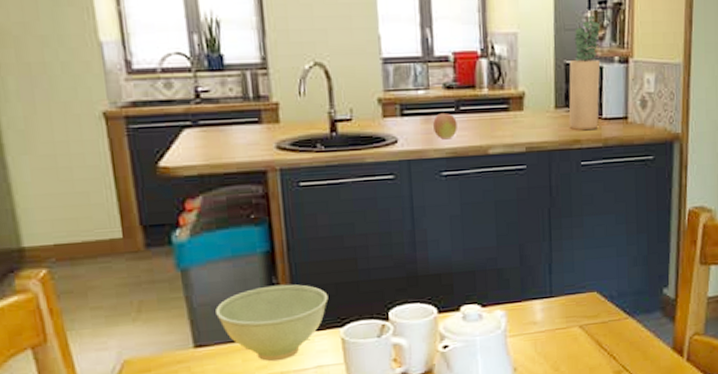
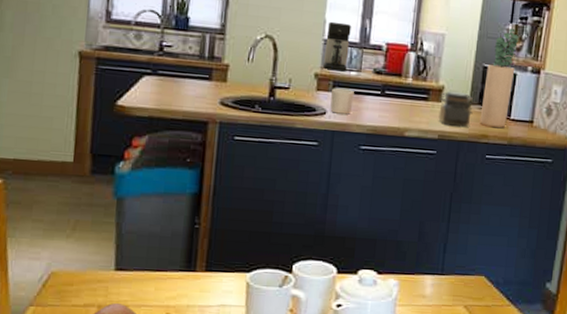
bowl: present [216,284,329,362] -> none [140,224,242,295]
coffee maker: none [383,36,413,93] -> present [322,21,351,72]
mug: none [400,111,427,140] -> present [330,88,354,115]
fruit: present [433,113,457,140] -> none [359,94,381,118]
jar: none [521,95,560,135] -> present [438,90,474,127]

